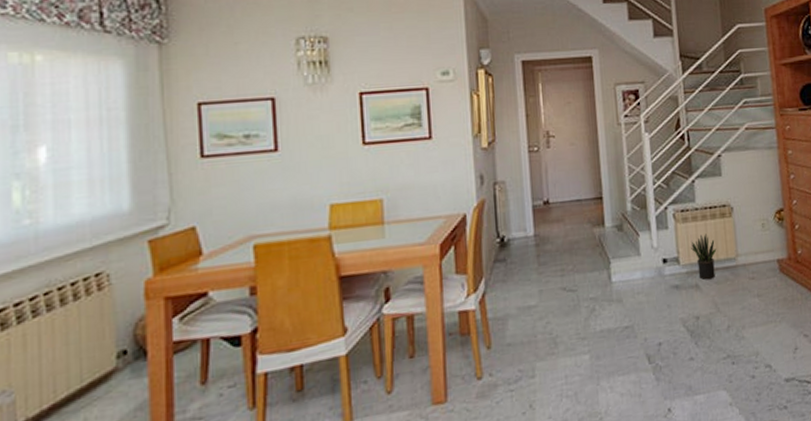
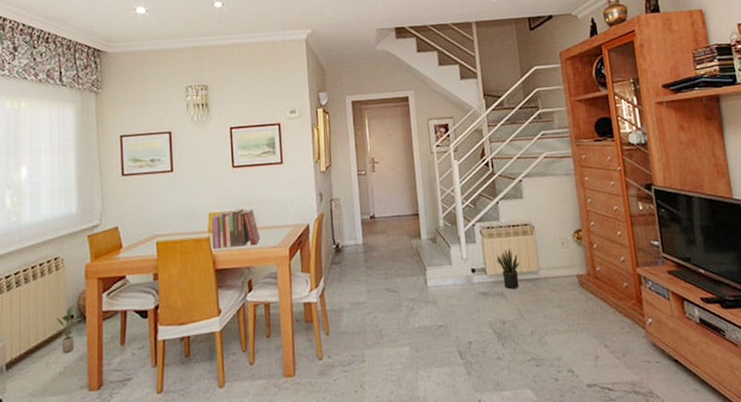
potted plant: none [98,335,139,403] -> present [55,304,81,353]
books: none [333,197,402,251] -> present [211,208,261,249]

